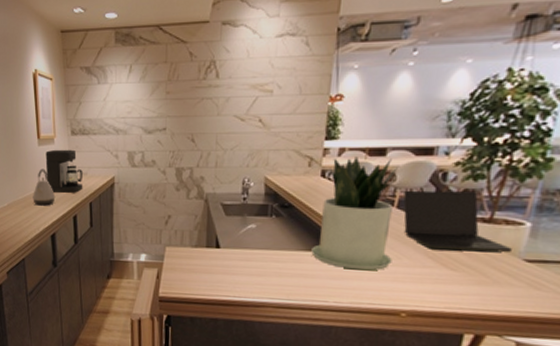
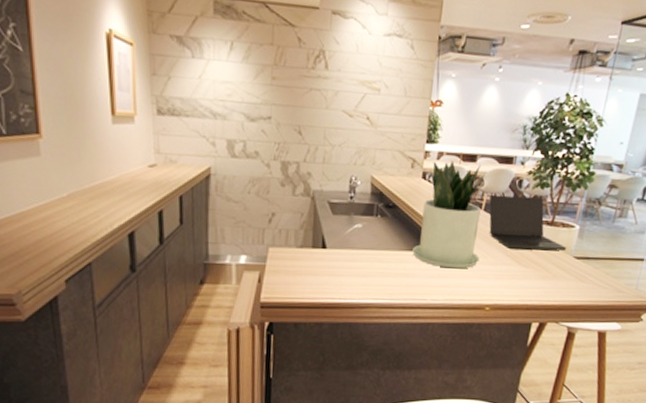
kettle: present [33,168,56,206] -> none [104,152,135,198]
coffee maker: present [45,149,83,194] -> none [122,129,172,185]

